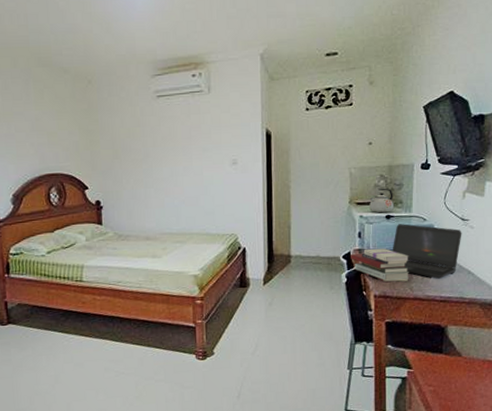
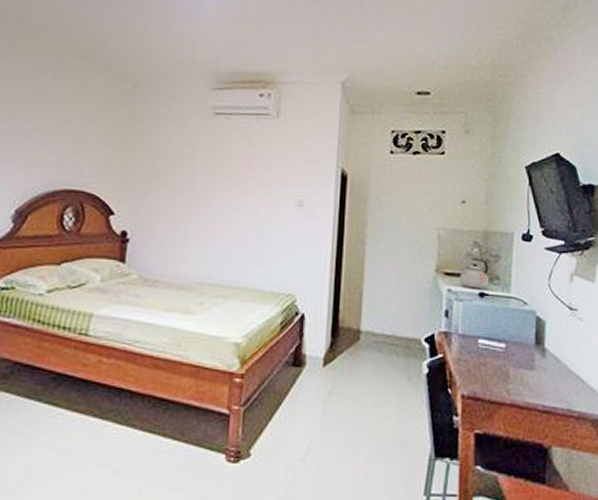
books: present [351,248,409,282] -> none [434,332,505,381]
laptop computer: present [392,224,462,279] -> none [485,305,570,382]

